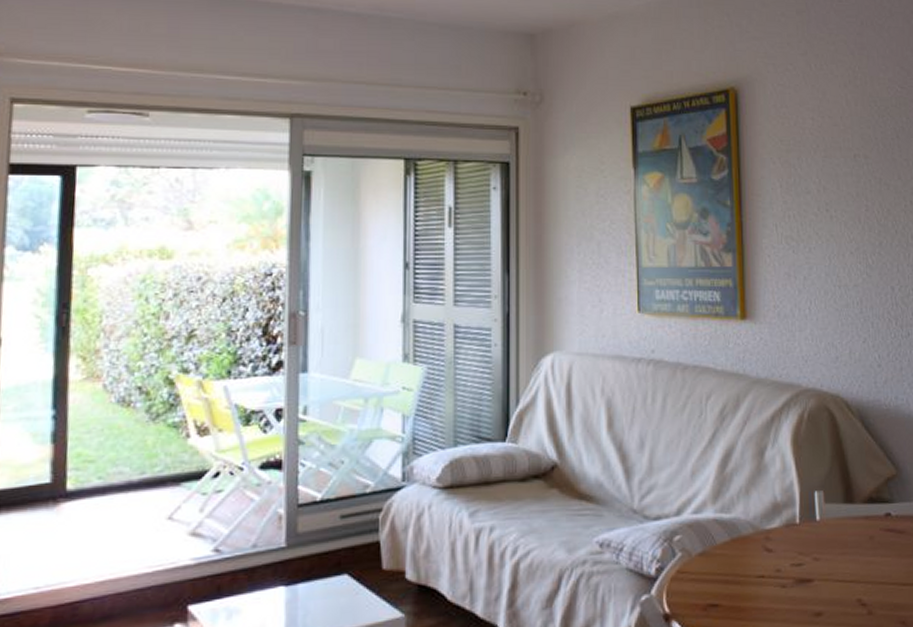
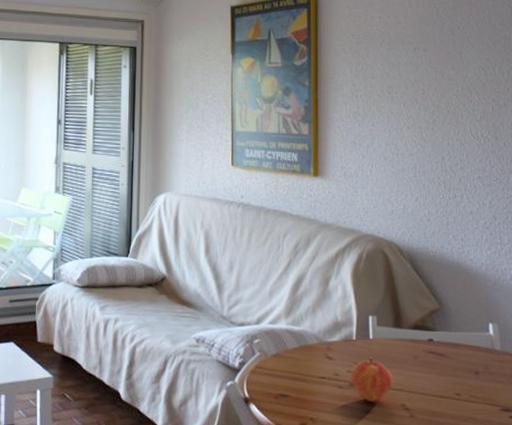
fruit: none [795,544,846,602] -> present [351,357,393,403]

